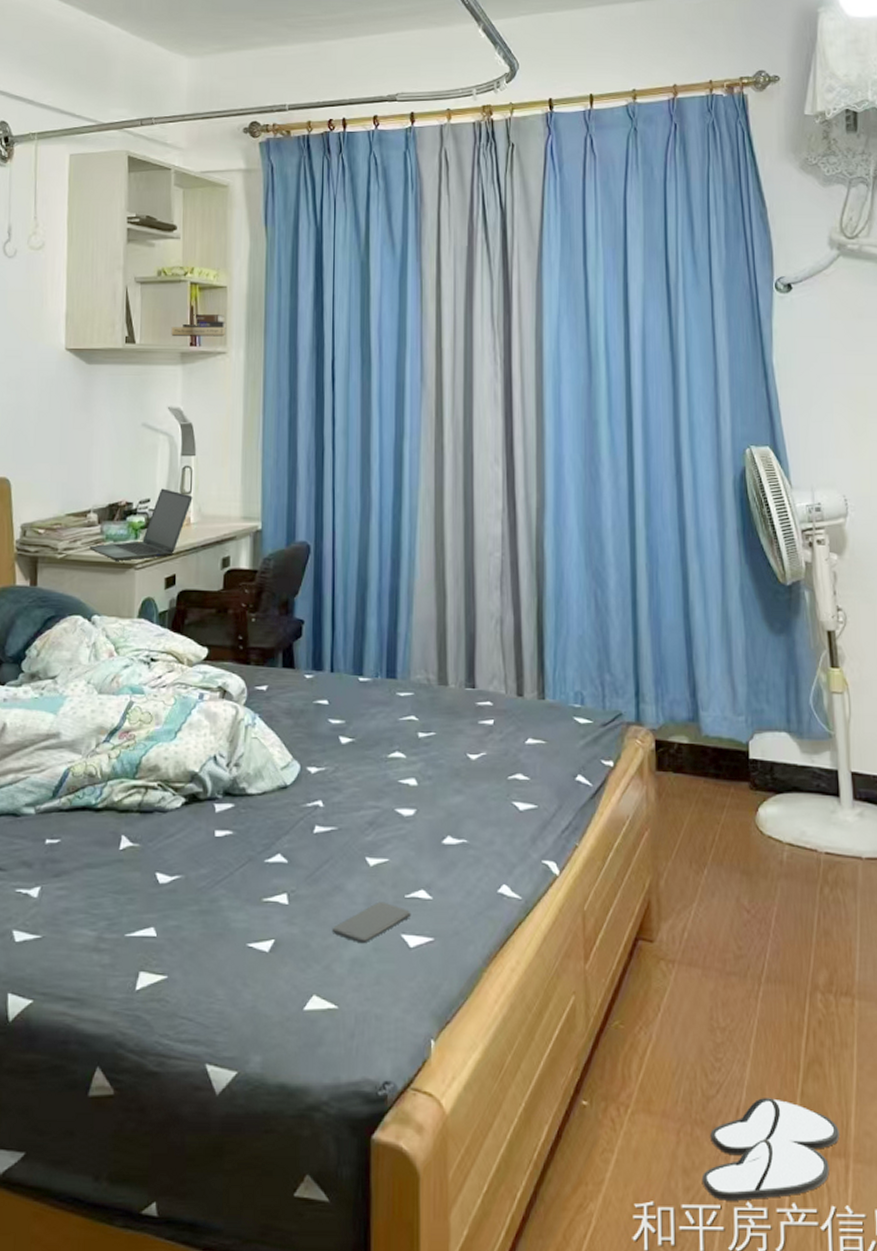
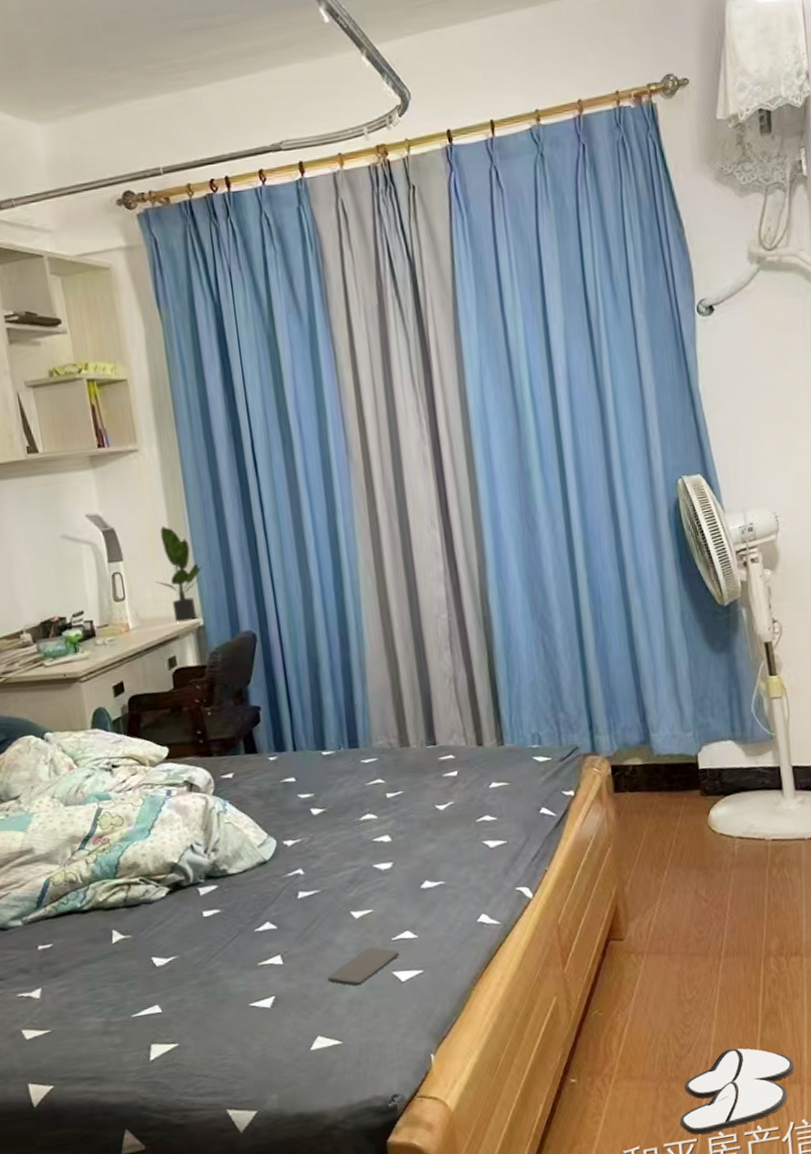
laptop: present [89,488,193,561] -> none [28,598,128,677]
books: present [171,314,227,337] -> none [74,410,134,440]
potted plant: none [222,427,271,523] -> present [155,526,206,622]

